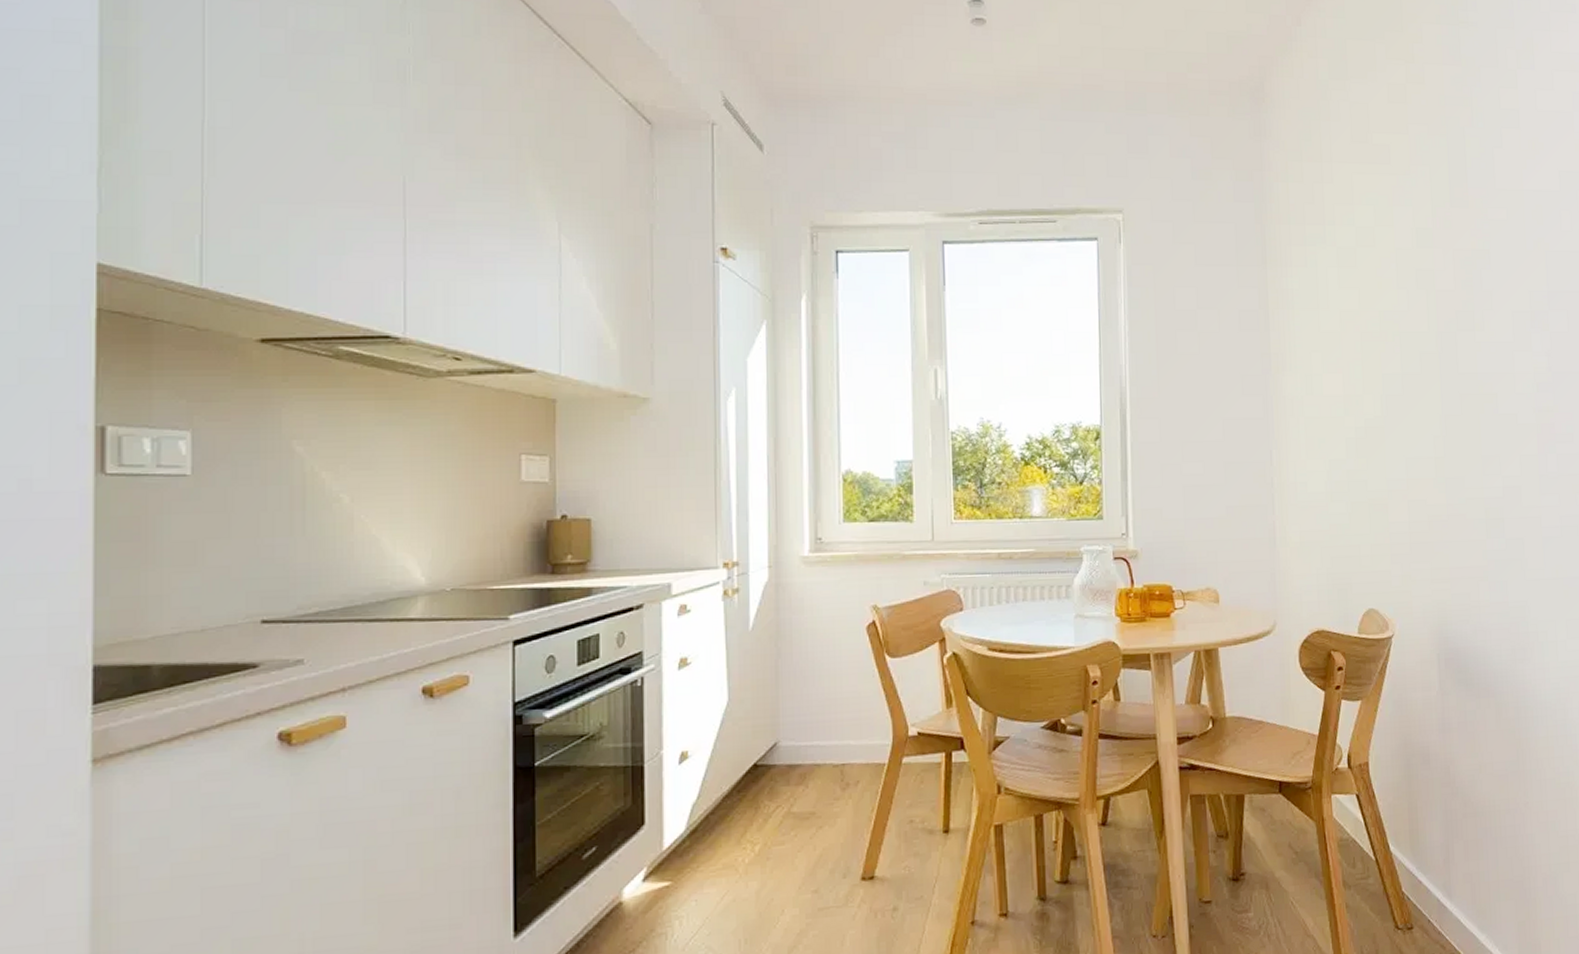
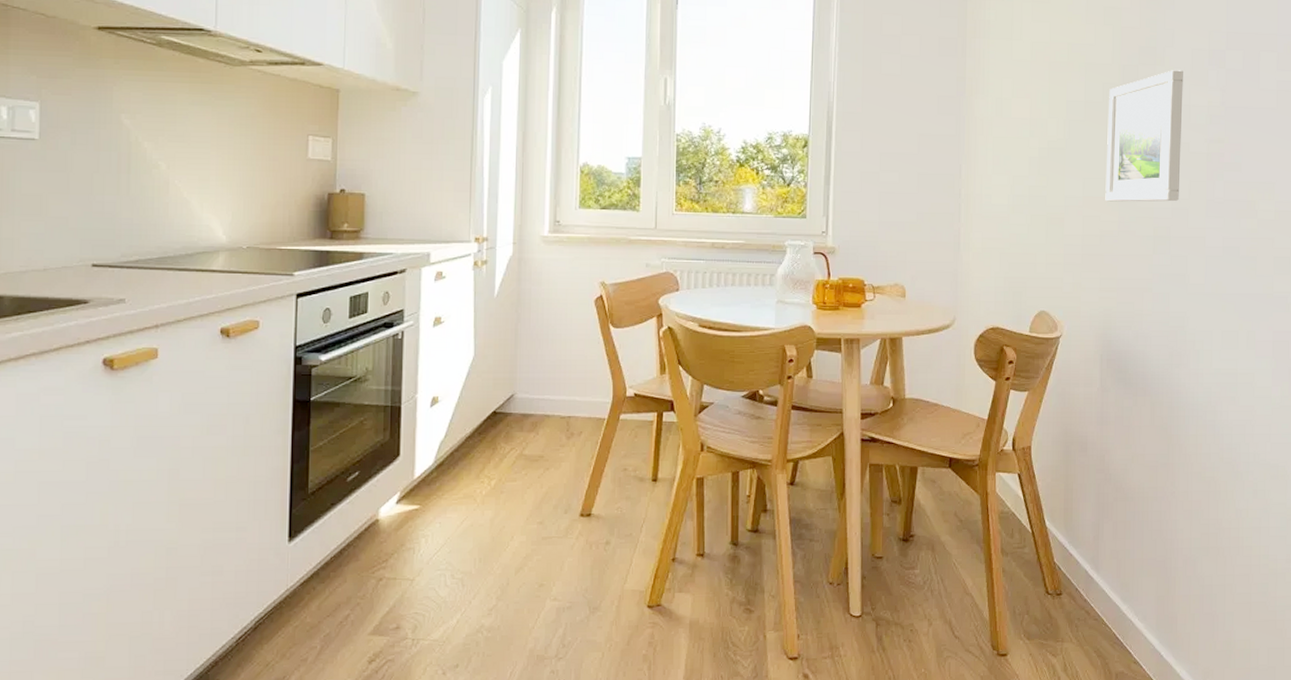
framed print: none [1427,335,1510,483] -> present [1105,70,1183,202]

